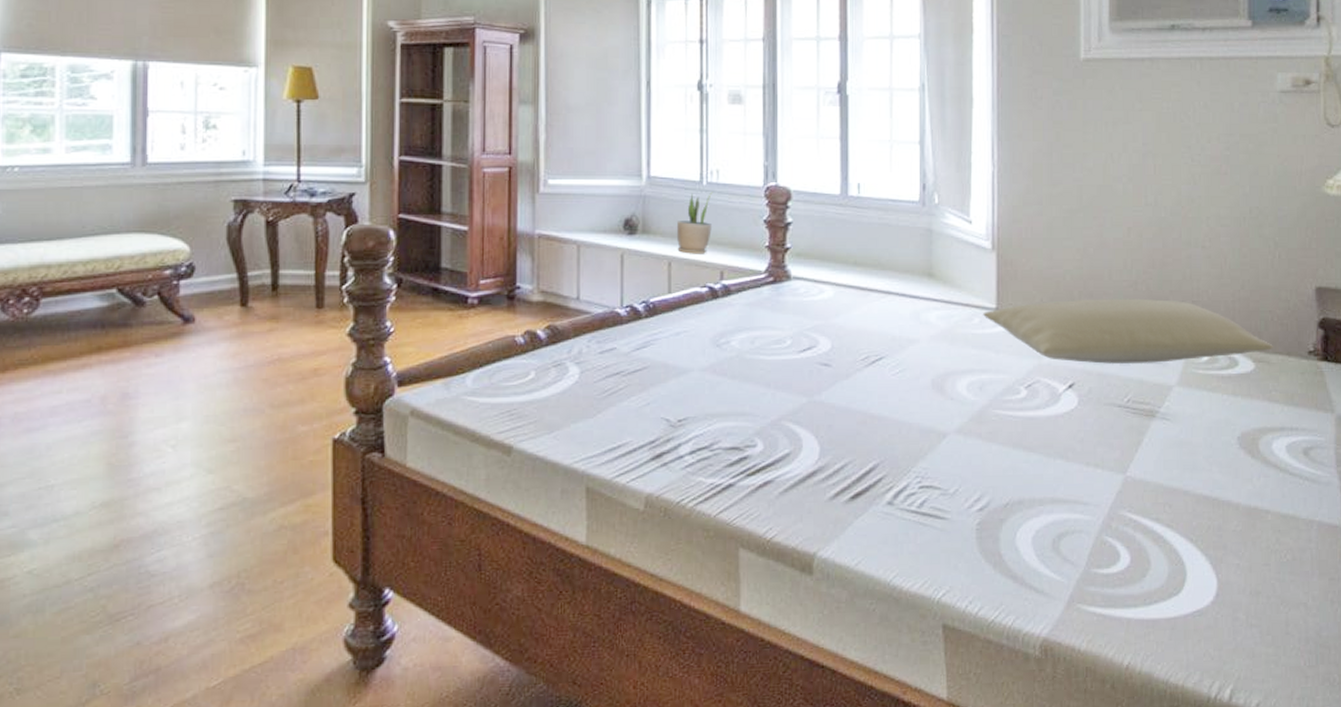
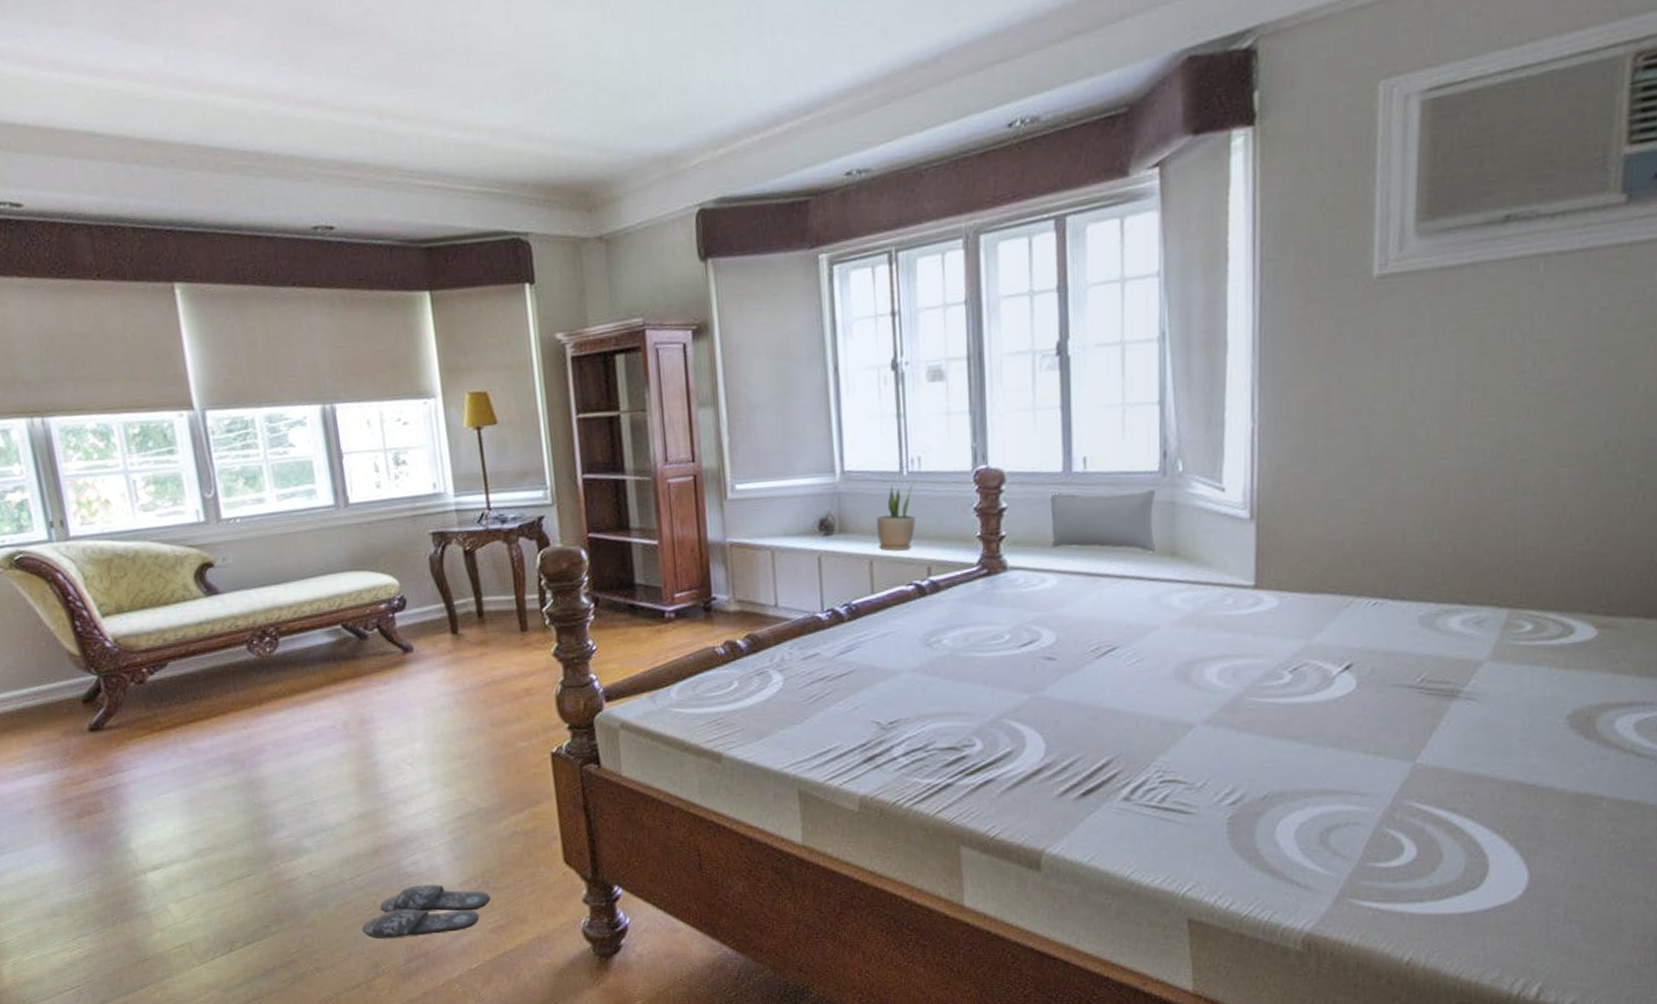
slippers: none [83,586,243,651] -> present [362,884,490,938]
pillow: none [829,211,916,273] -> present [1050,490,1155,553]
pillow: present [983,298,1274,364] -> none [1238,561,1627,641]

